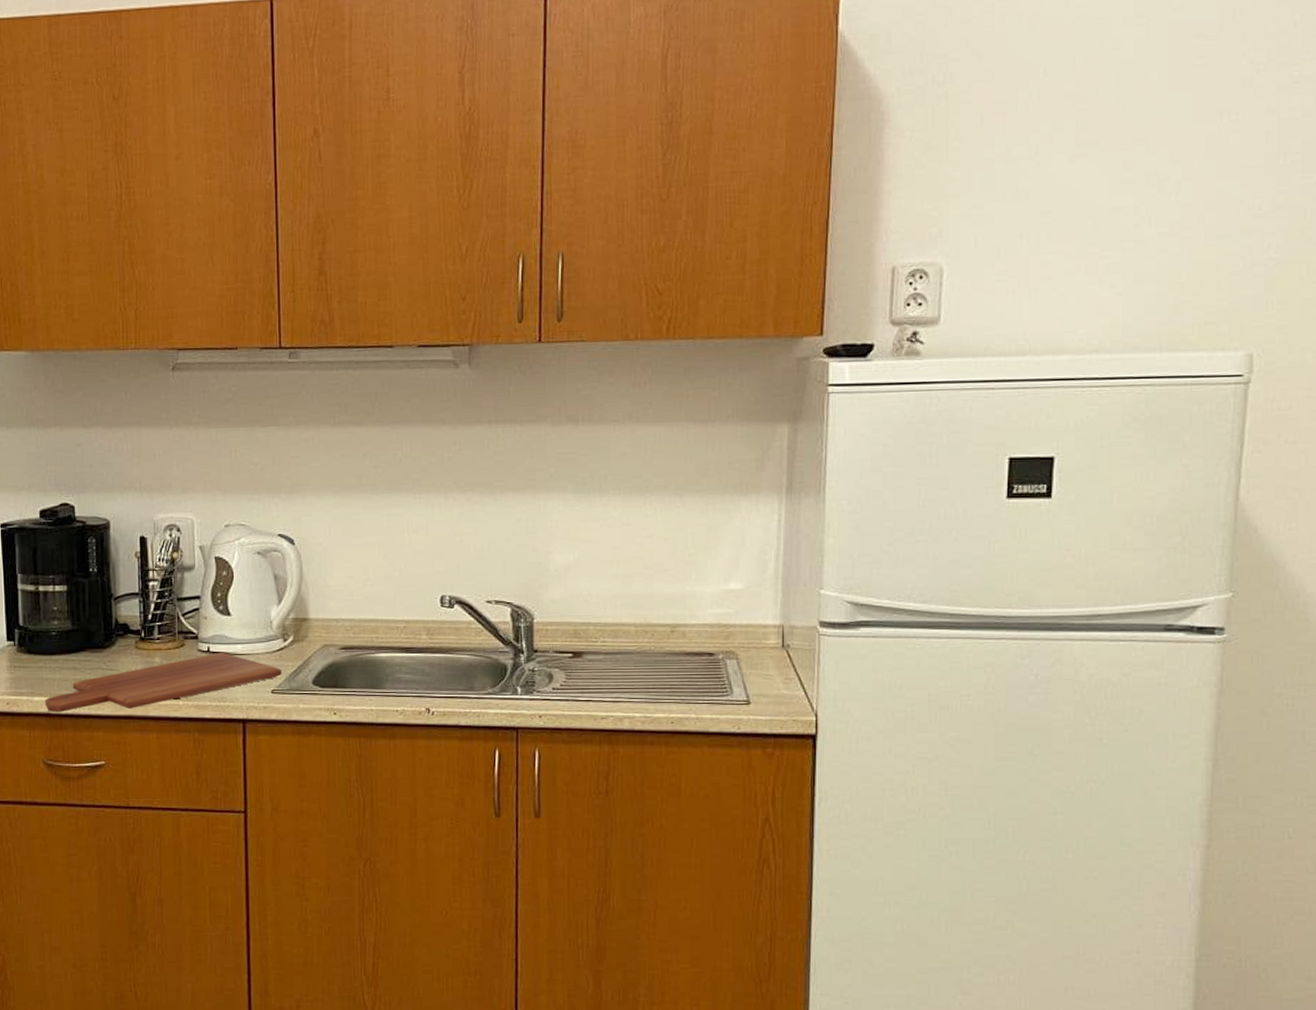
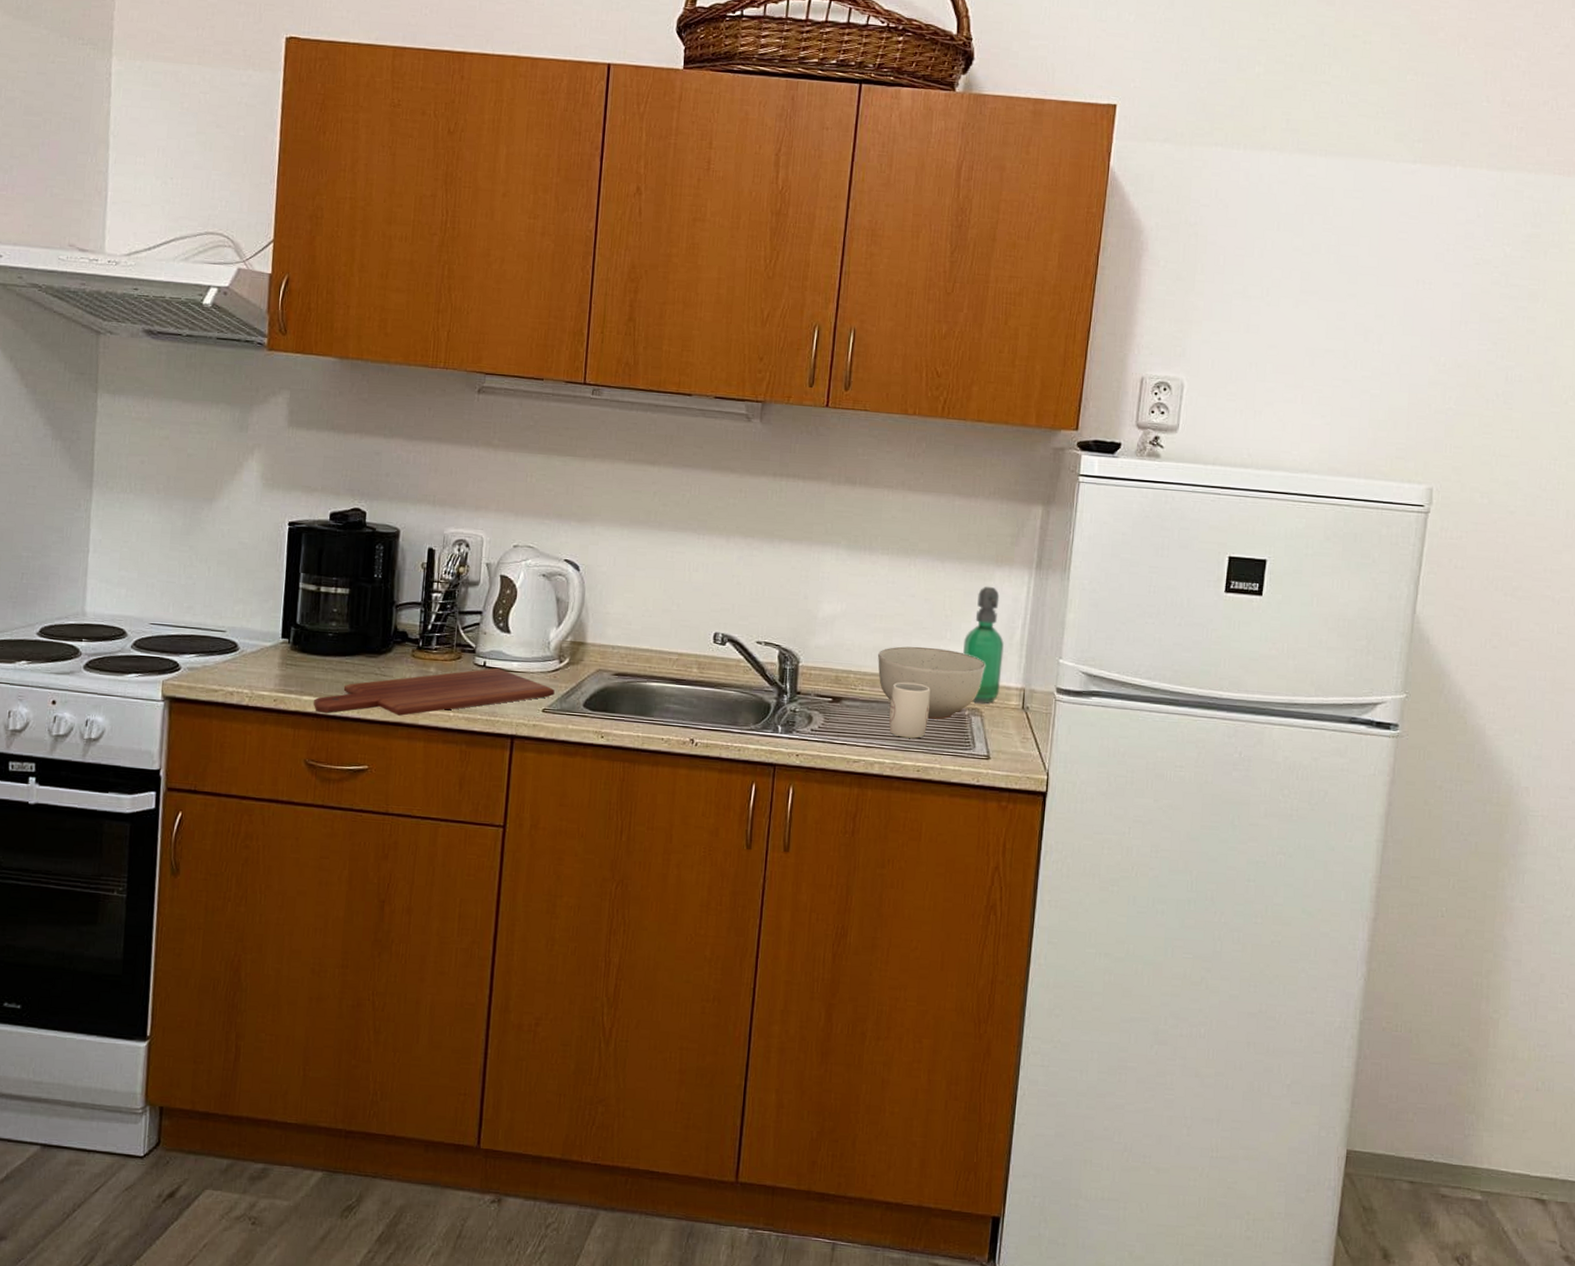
bowl: none [617,590,737,666] -> present [877,646,986,720]
mug: none [635,629,679,689] -> present [889,682,931,739]
soap dispenser: none [710,517,758,645] -> present [962,586,1004,703]

